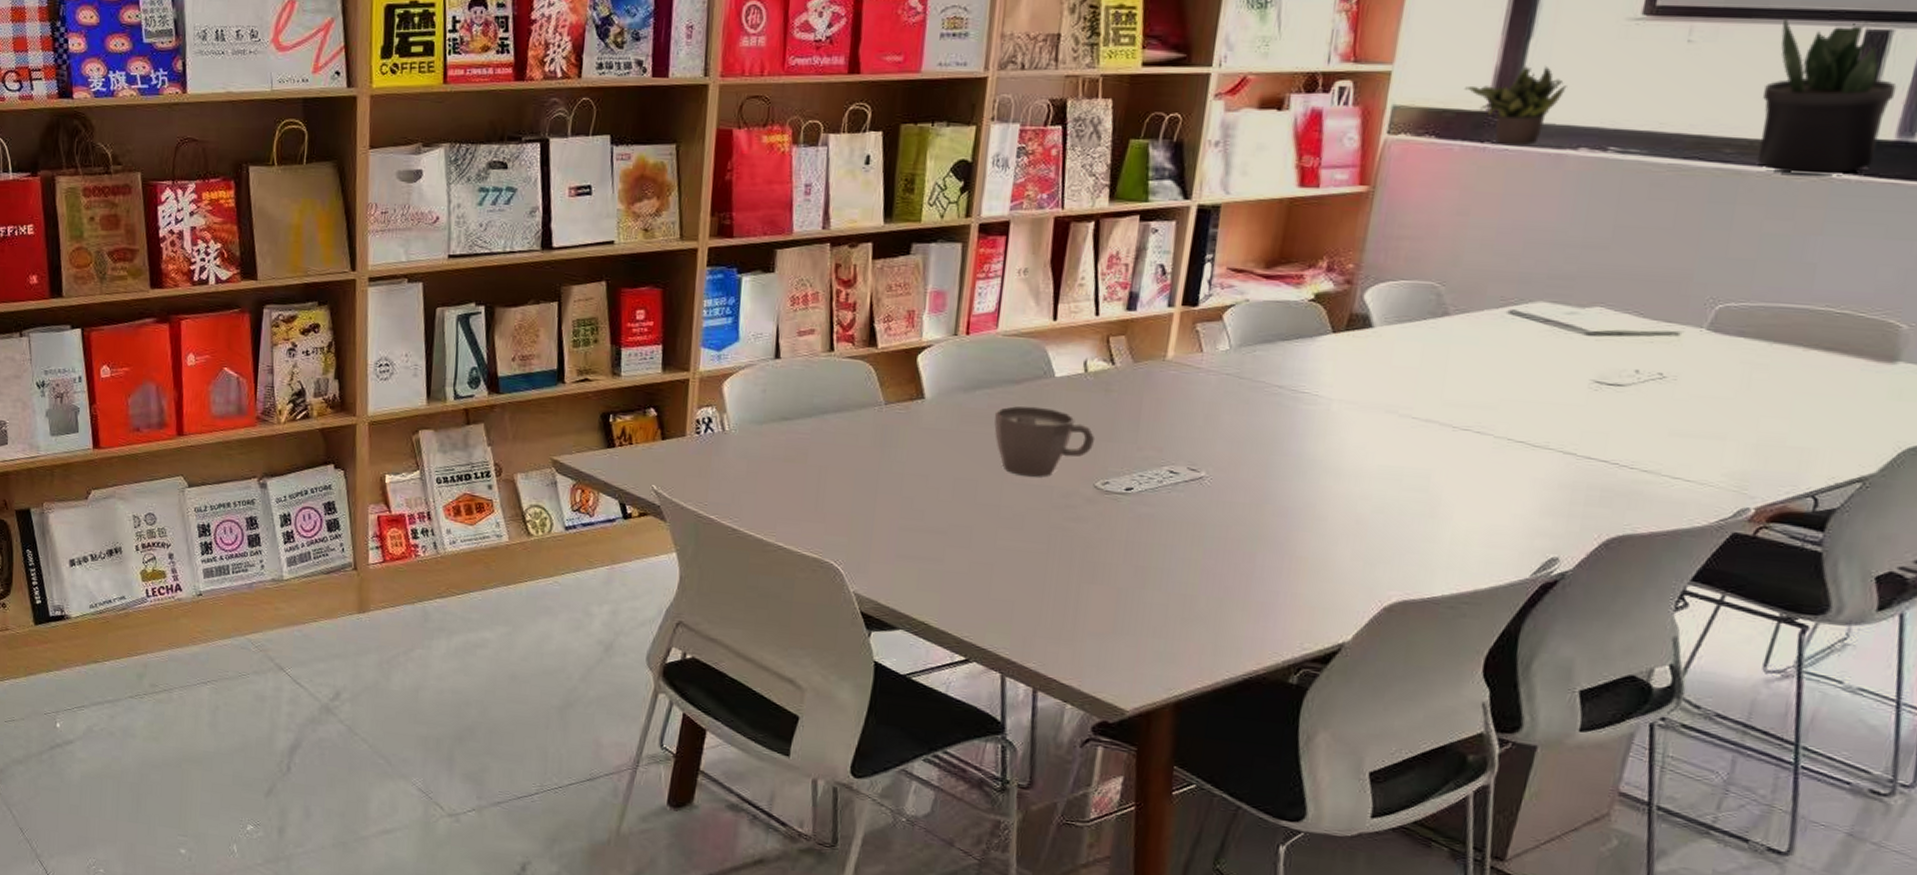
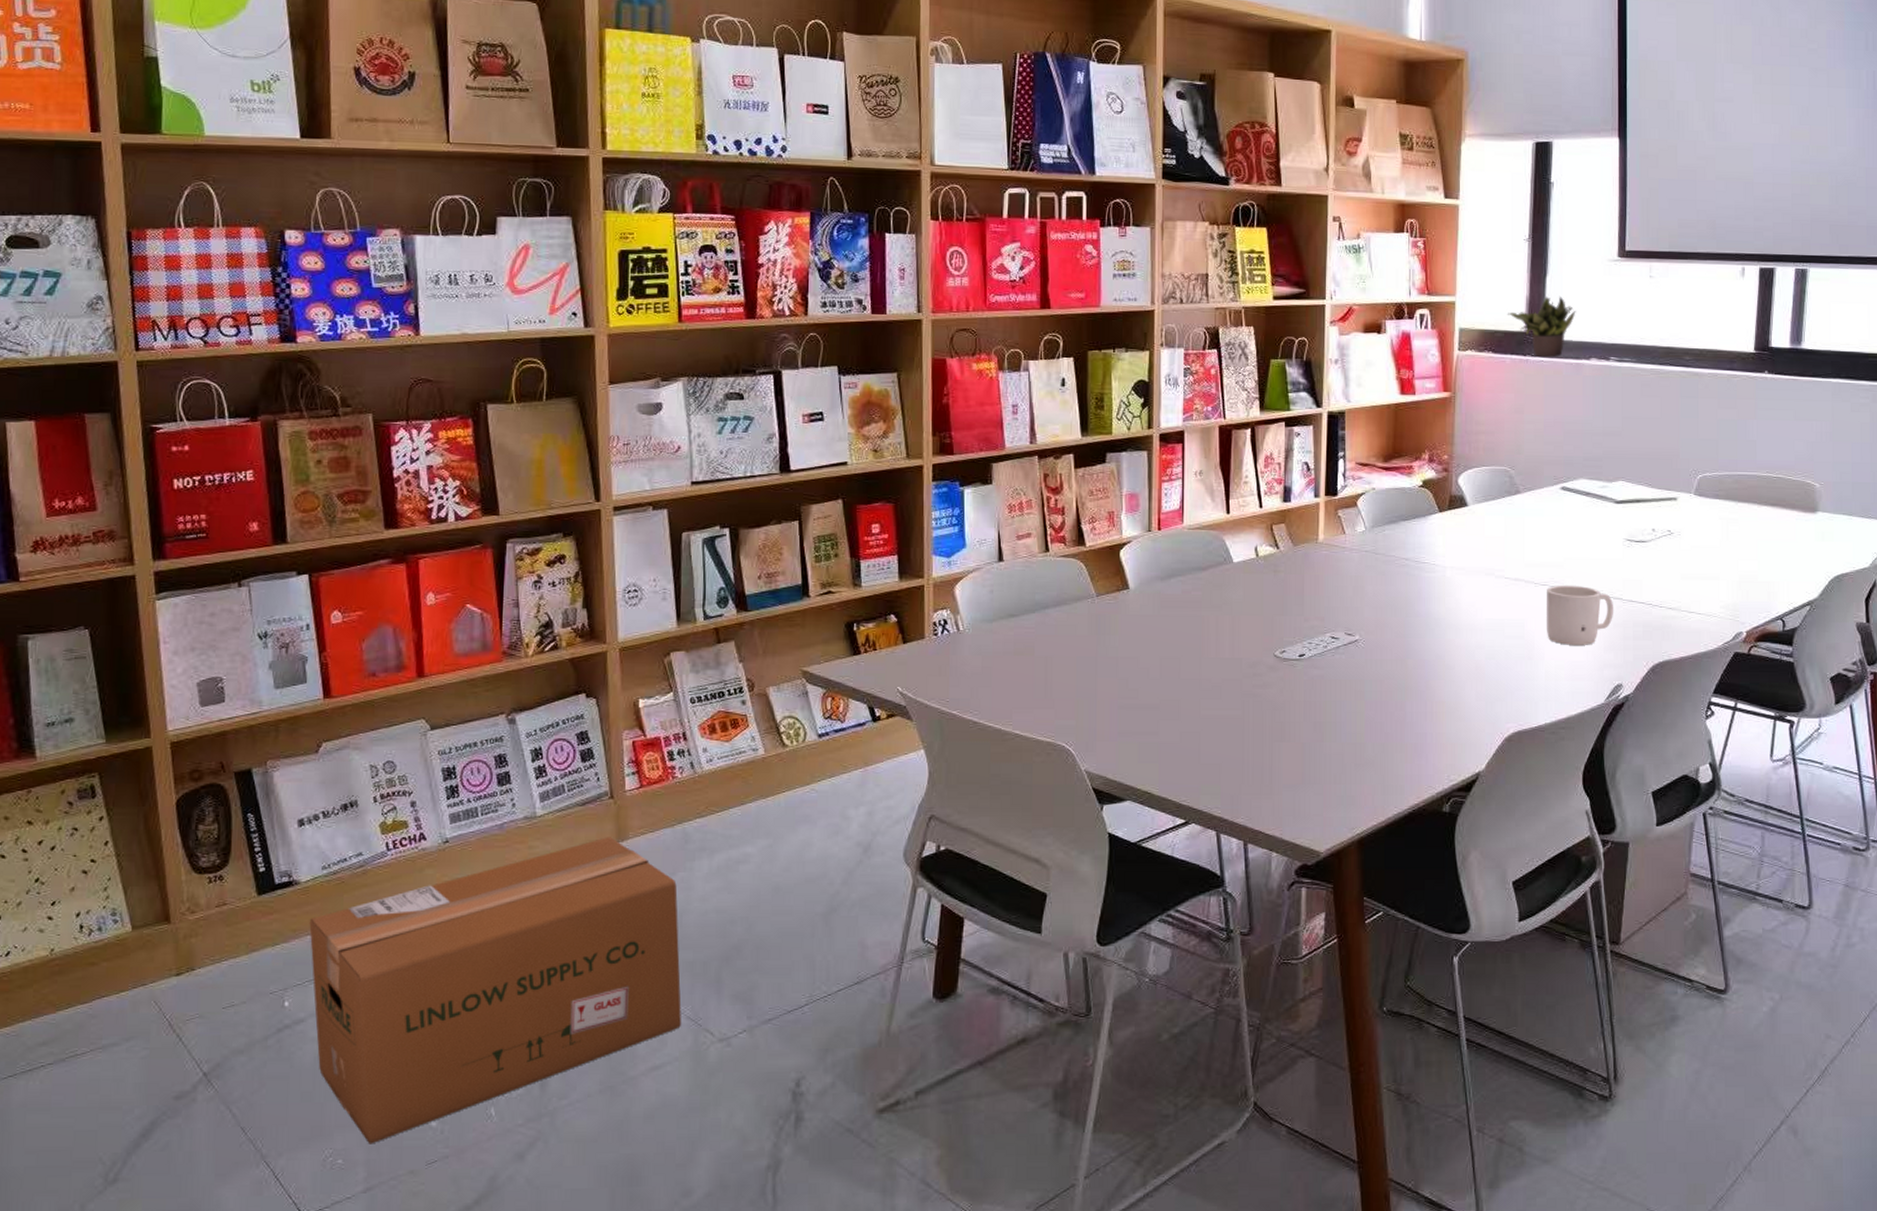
box: none [78,606,415,860] -> present [309,837,681,1144]
cup: present [994,405,1096,477] -> none [1188,589,1271,651]
mug: none [1460,431,1563,507] -> present [1546,585,1614,645]
planter: present [1756,16,1897,176] -> none [1704,258,1784,375]

